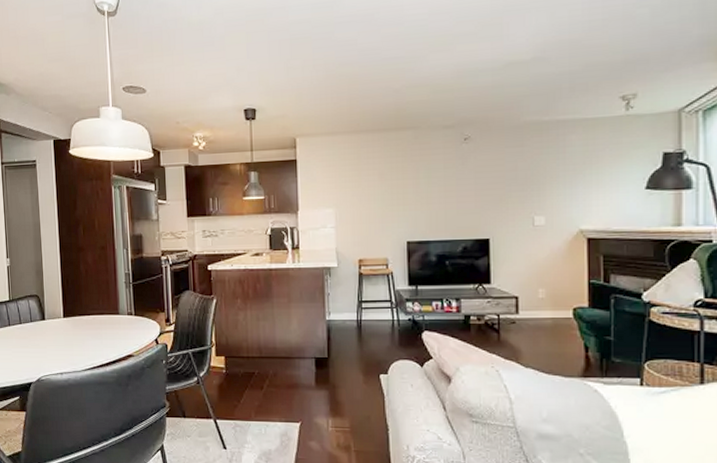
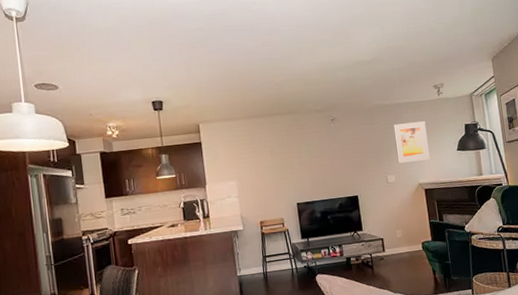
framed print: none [551,146,601,201] -> present [393,121,430,163]

